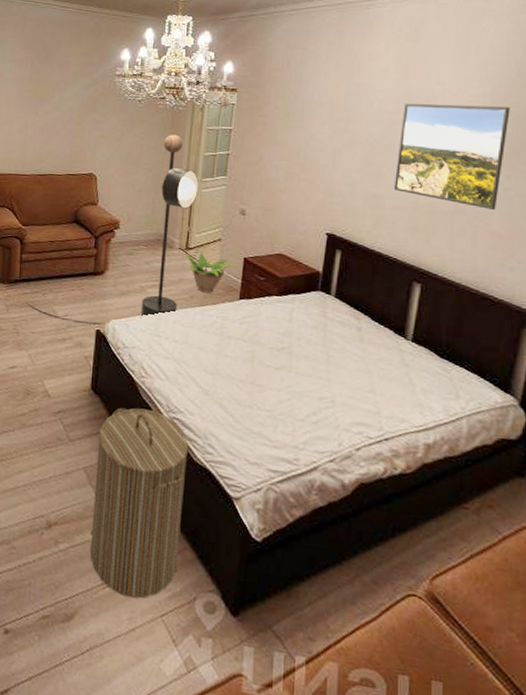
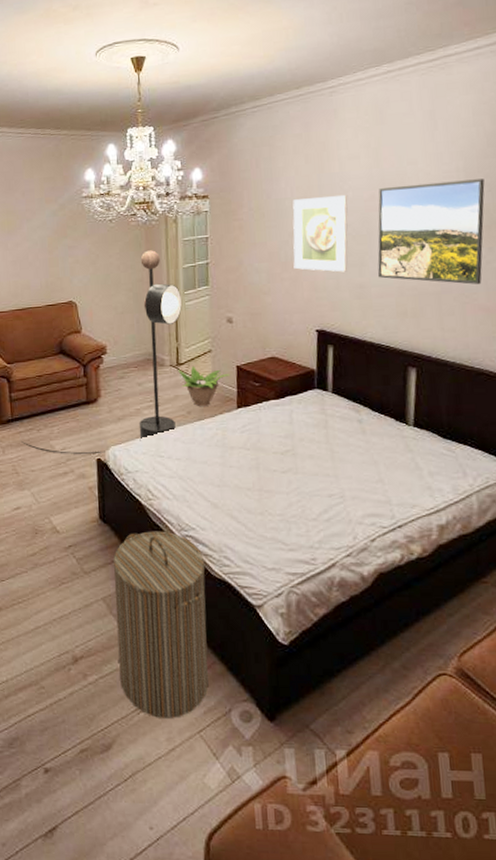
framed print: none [312,104,373,181] -> present [293,195,348,272]

